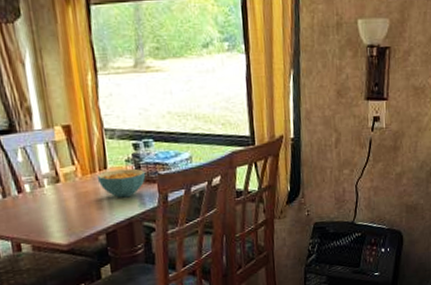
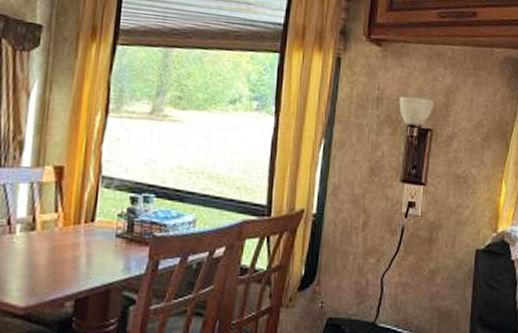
cereal bowl: present [97,168,146,198] -> none [80,224,139,259]

